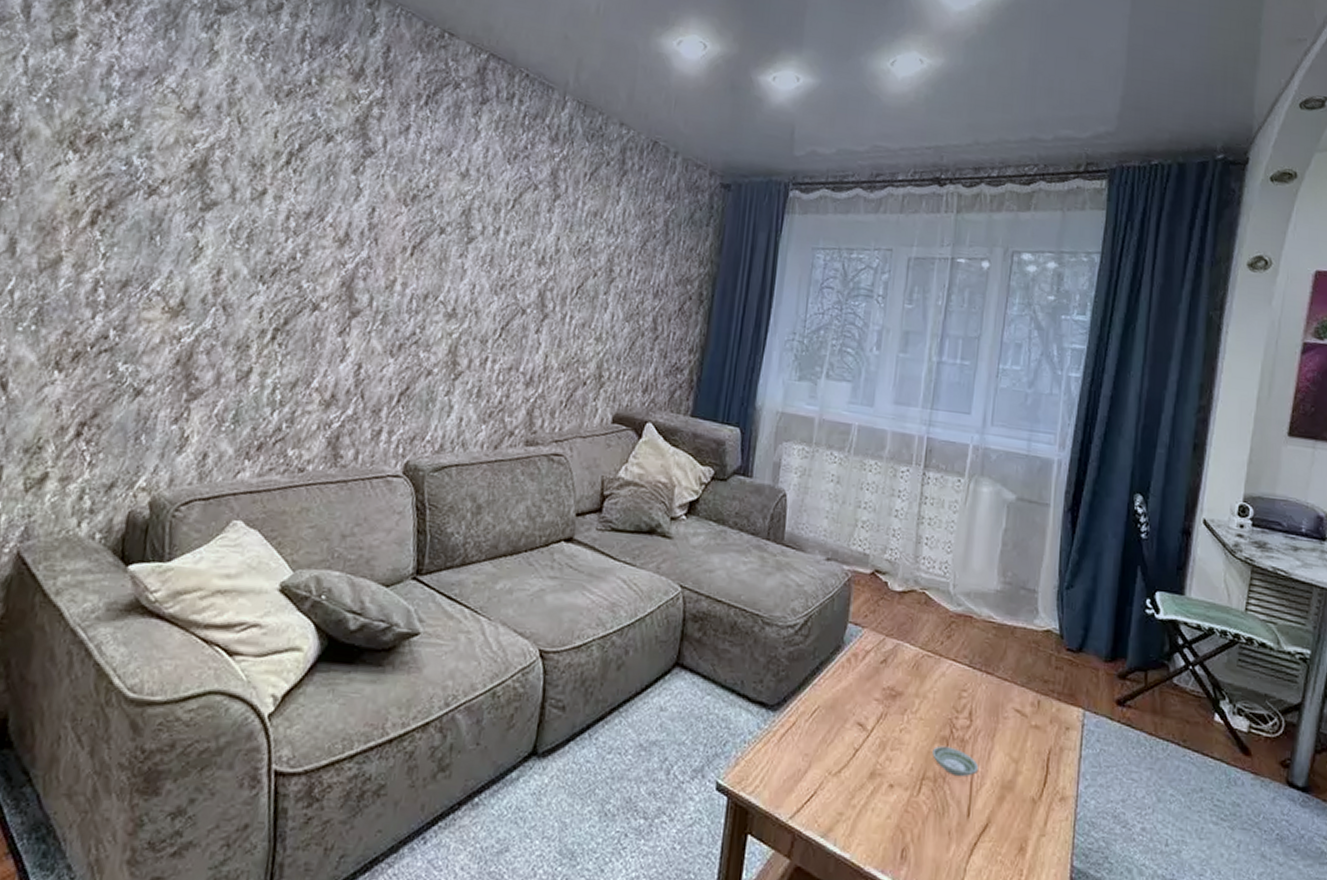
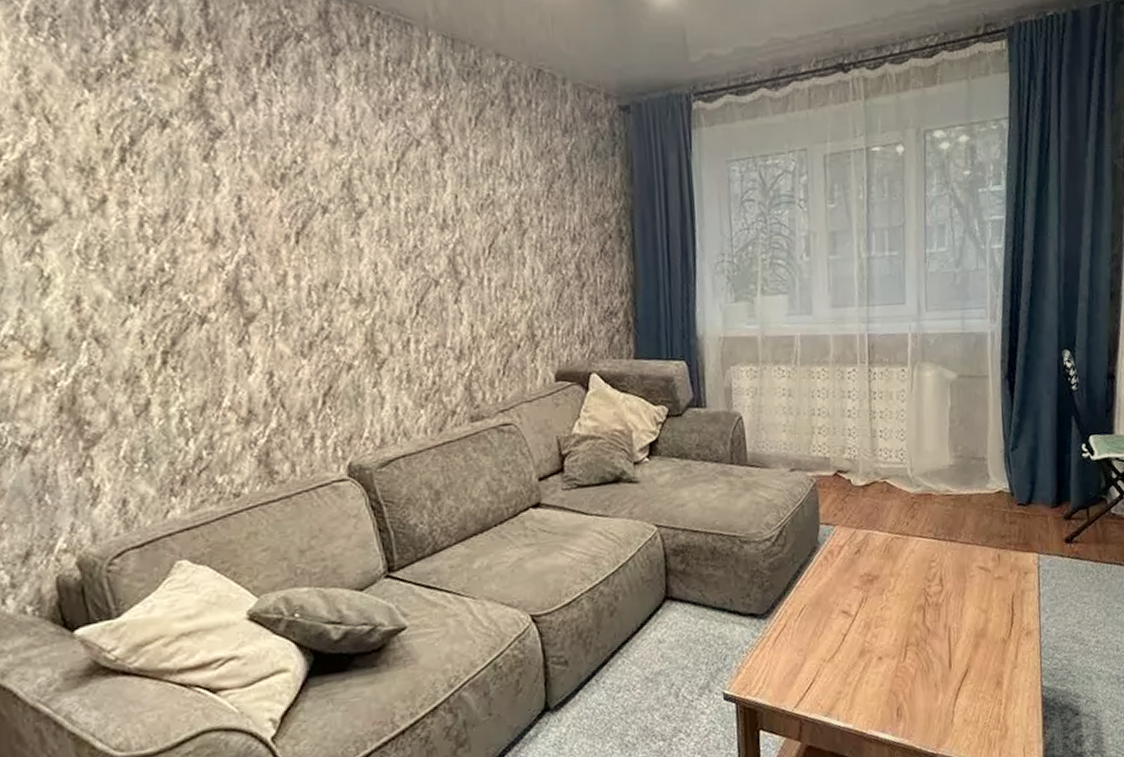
saucer: present [932,745,979,777] -> none [912,612,954,637]

